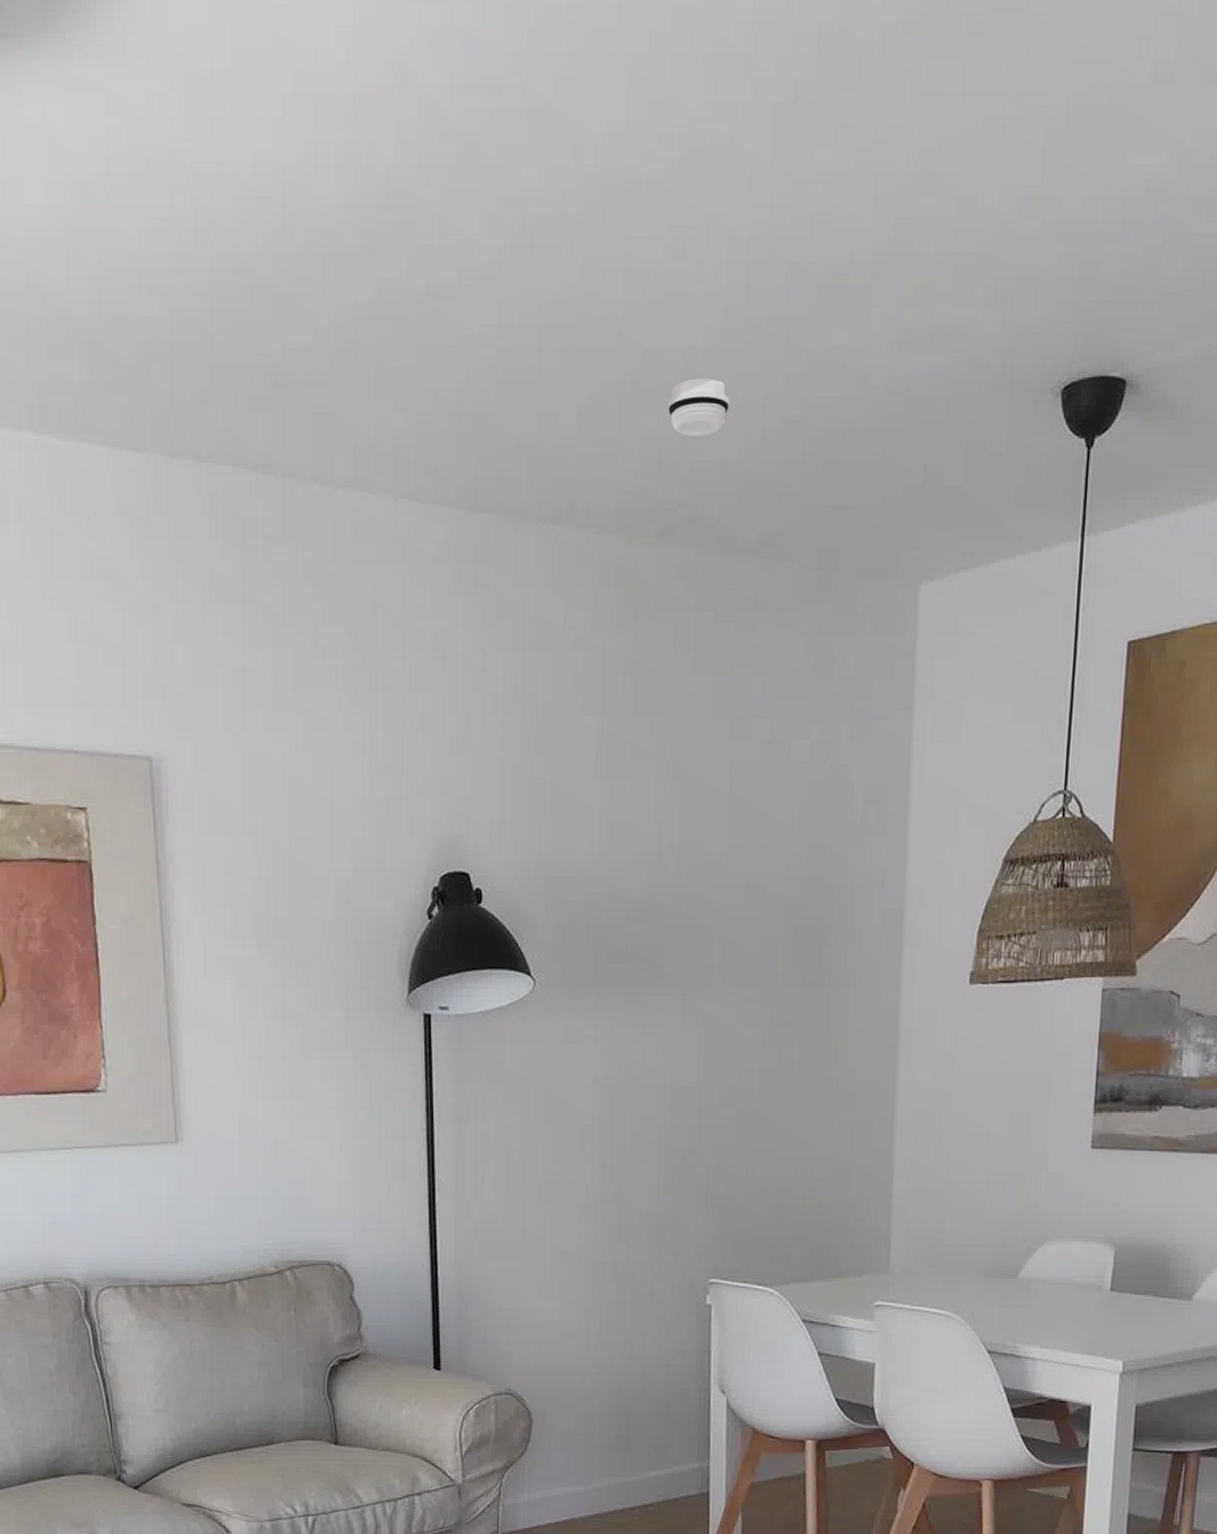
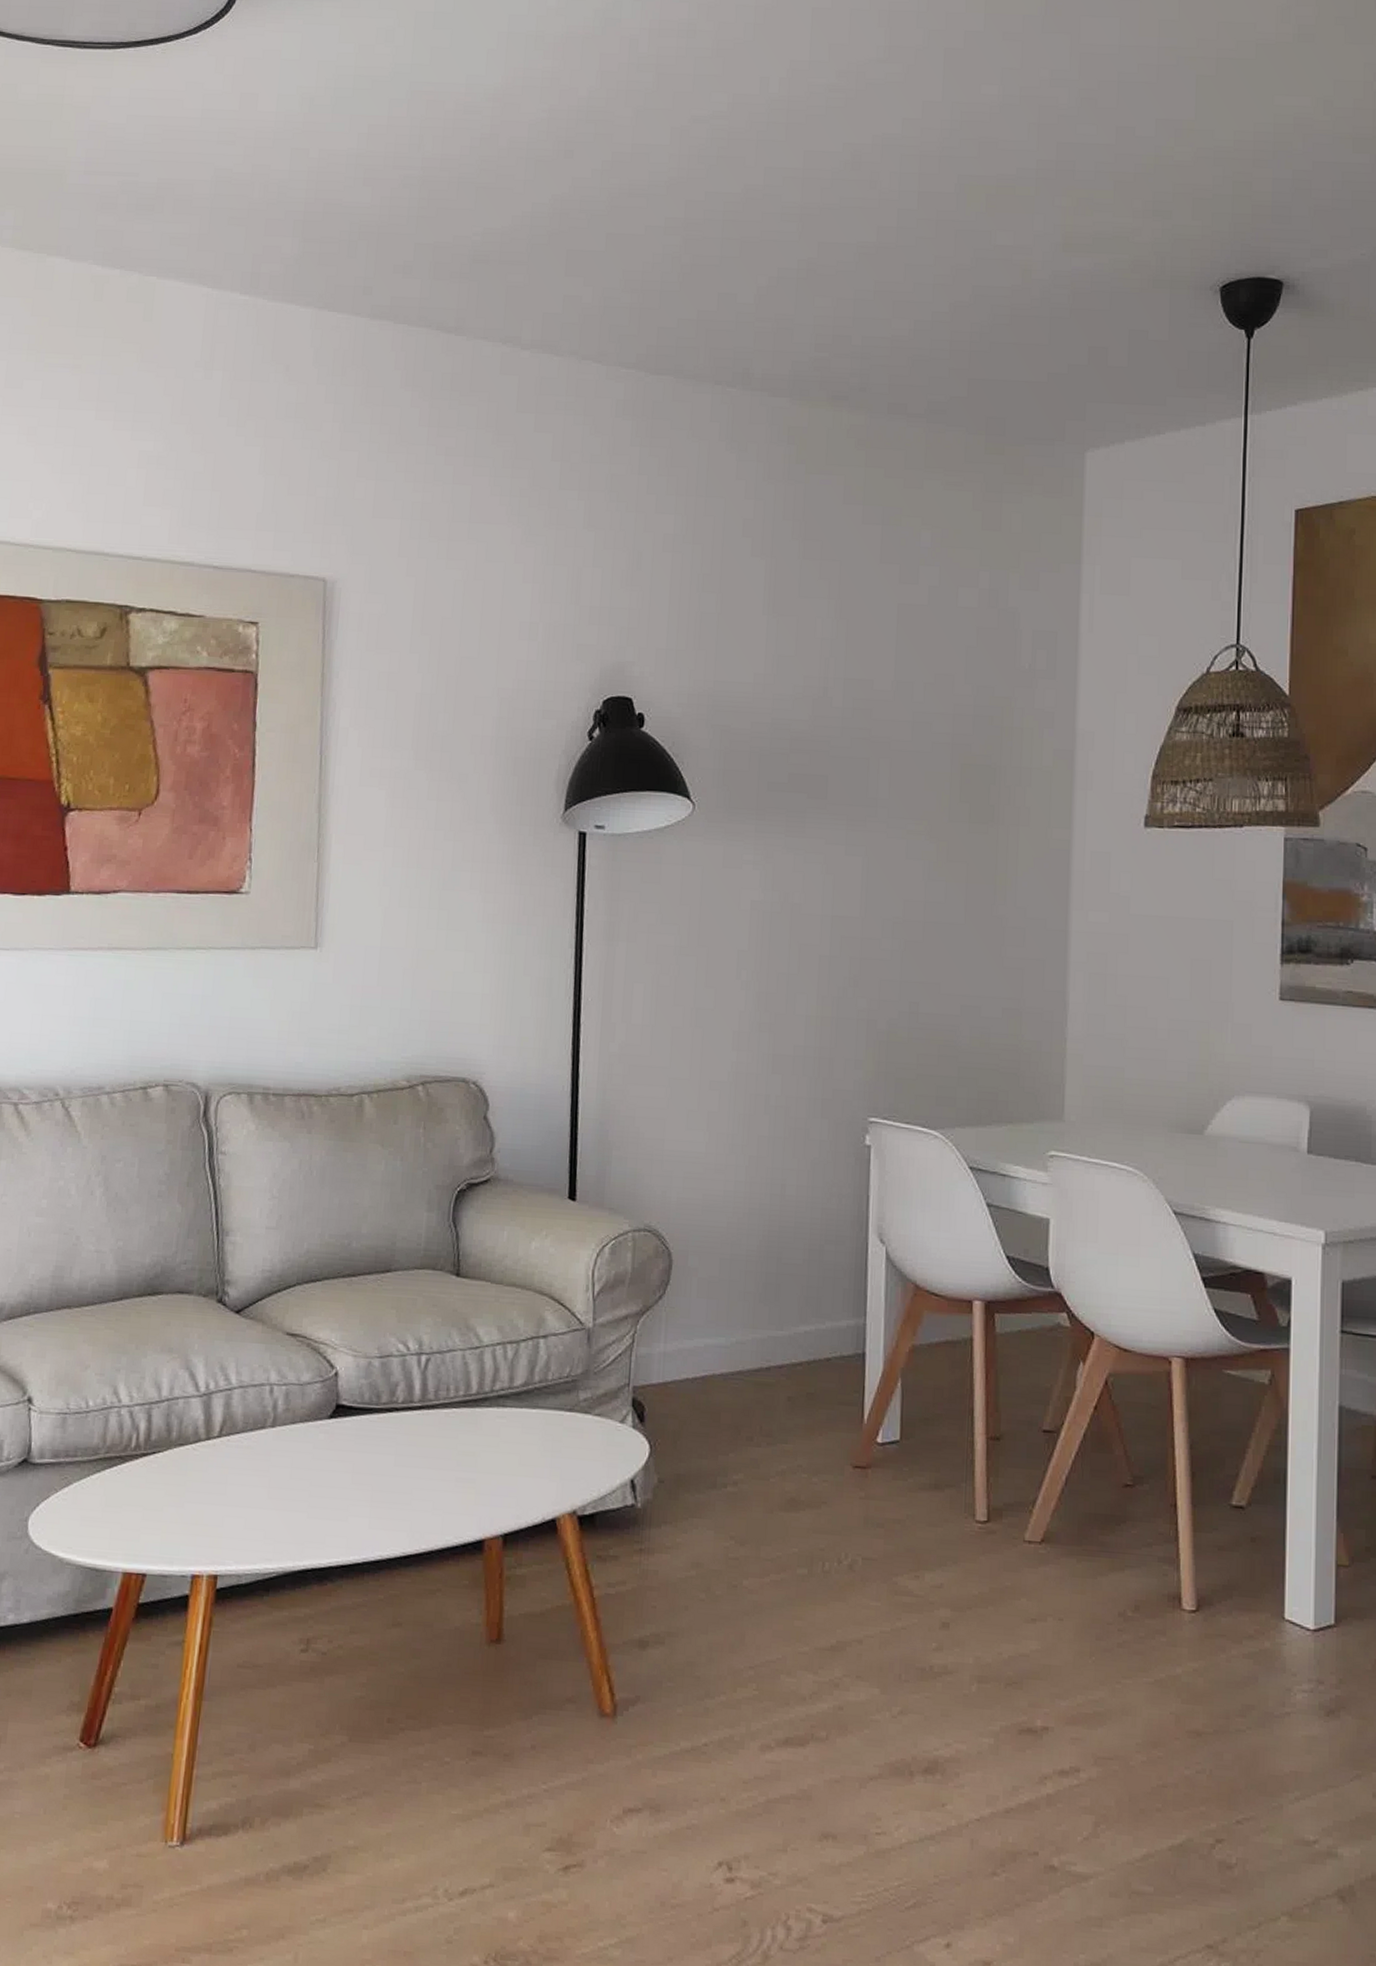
smoke detector: present [668,378,730,436] -> none [842,268,901,317]

